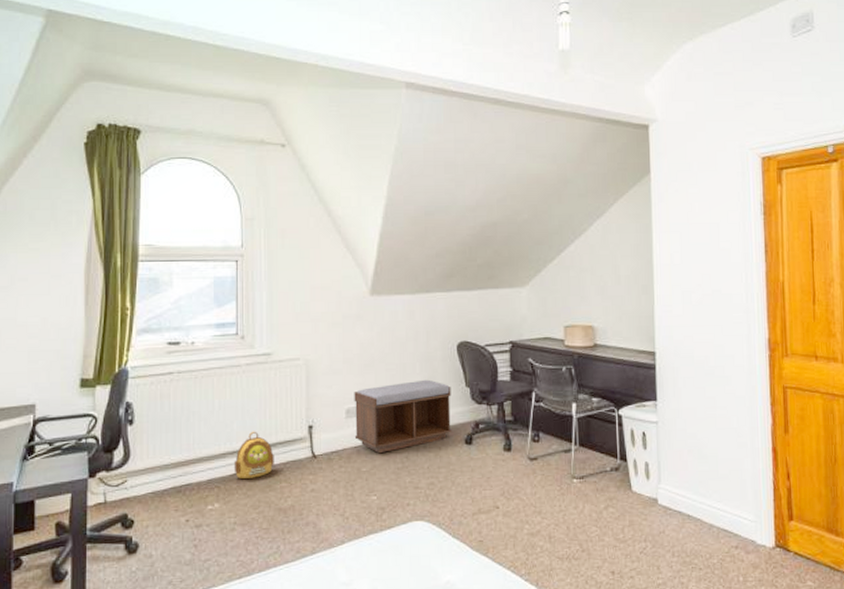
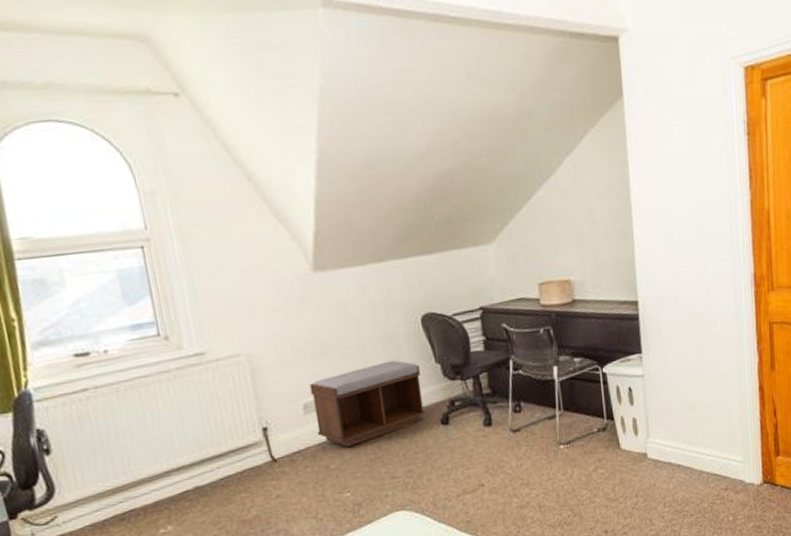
backpack: present [234,431,274,479] -> none [181,442,229,496]

